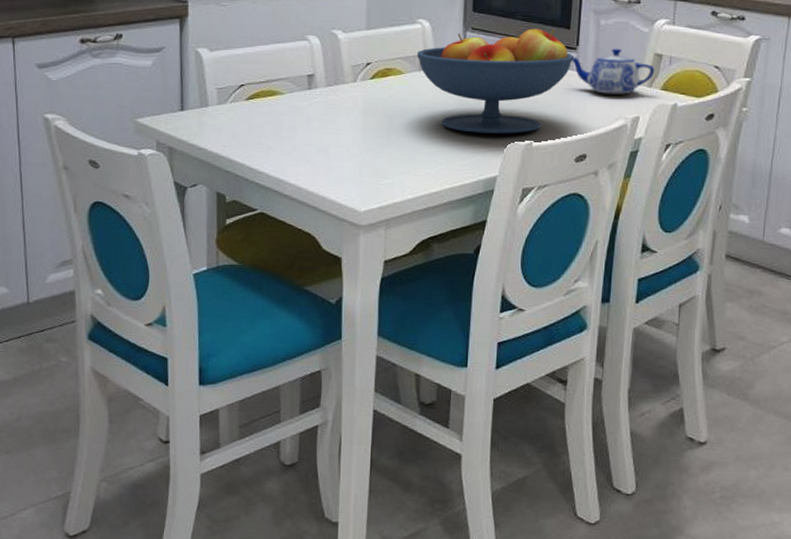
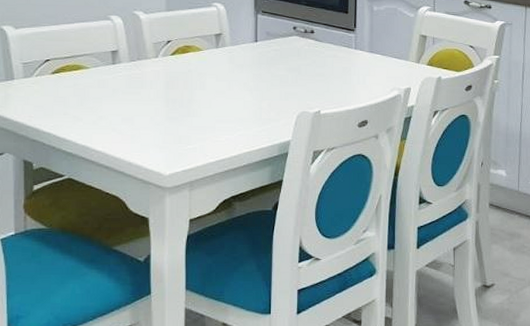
fruit bowl: present [417,28,575,134] -> none [214,12,353,103]
teapot: present [572,48,655,95] -> none [351,30,421,69]

